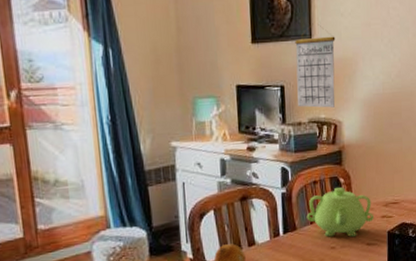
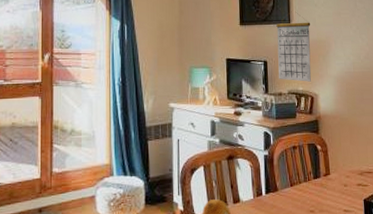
teapot: present [306,187,375,238] -> none [287,153,351,203]

